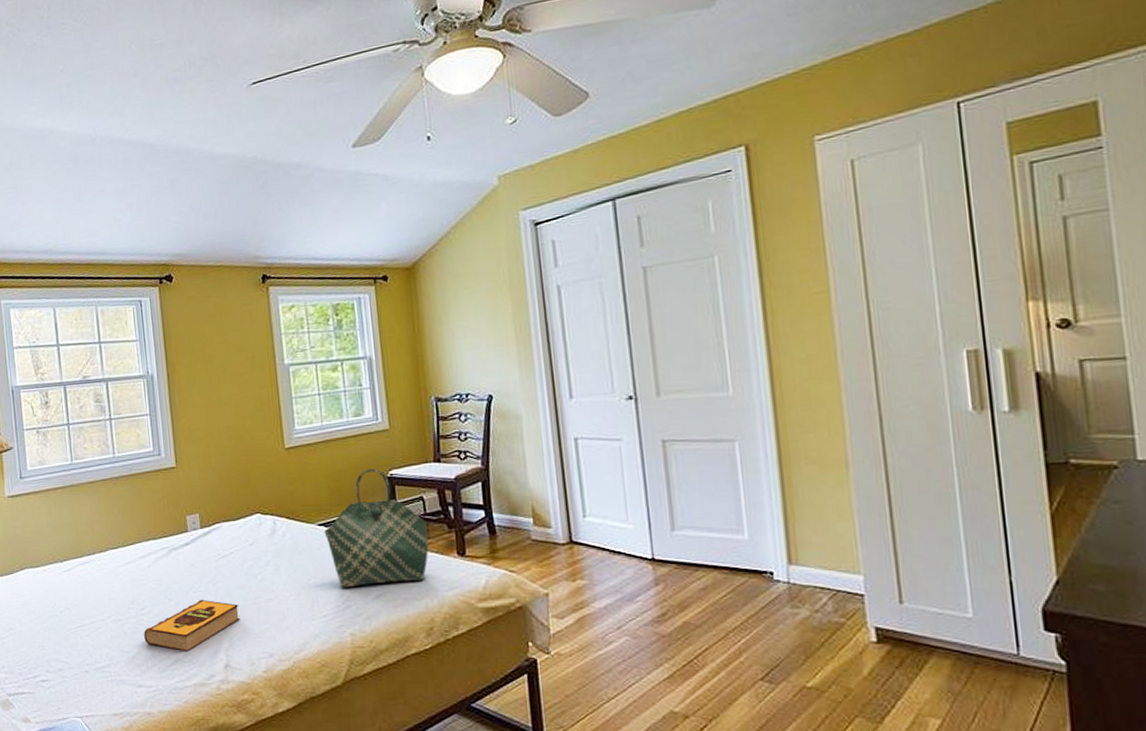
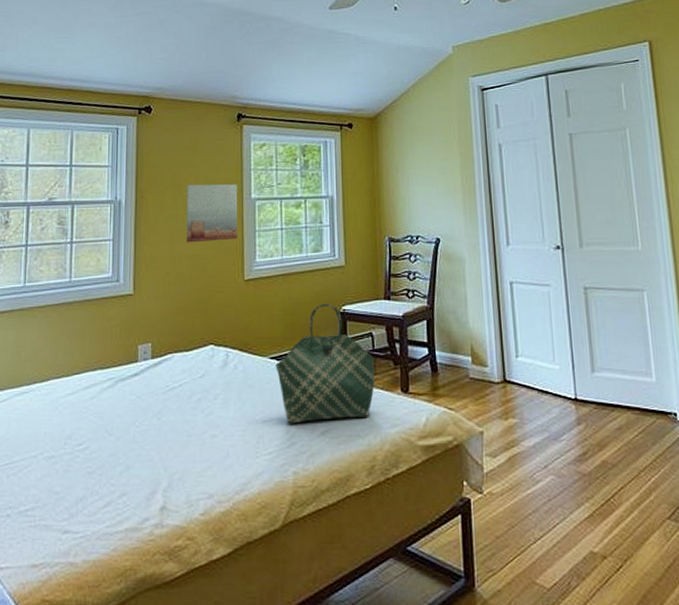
hardback book: present [144,599,240,652] -> none [77,434,183,493]
wall art: none [216,350,274,414] -> present [186,184,237,243]

